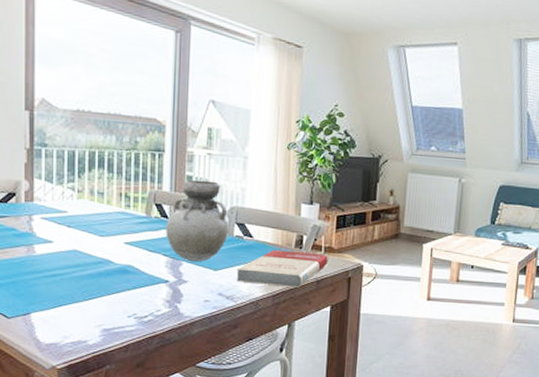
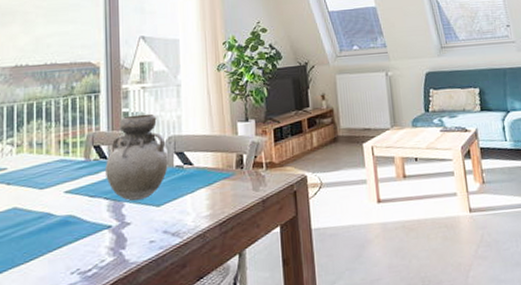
book: present [236,250,328,288] -> none [179,170,271,215]

